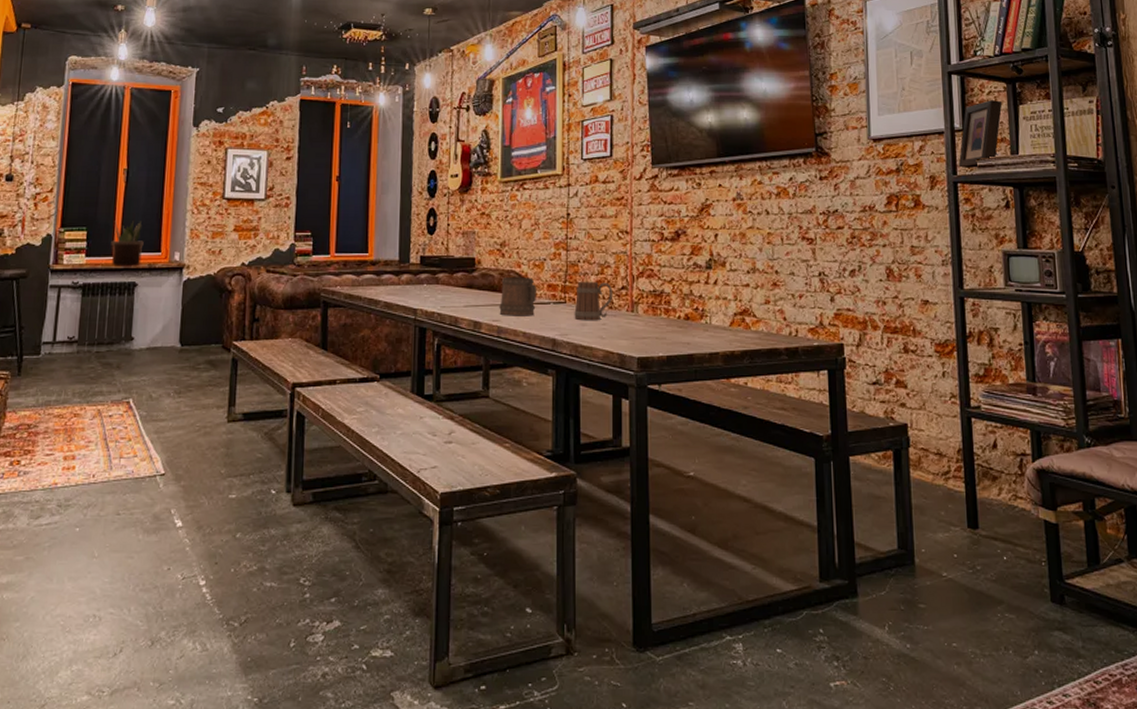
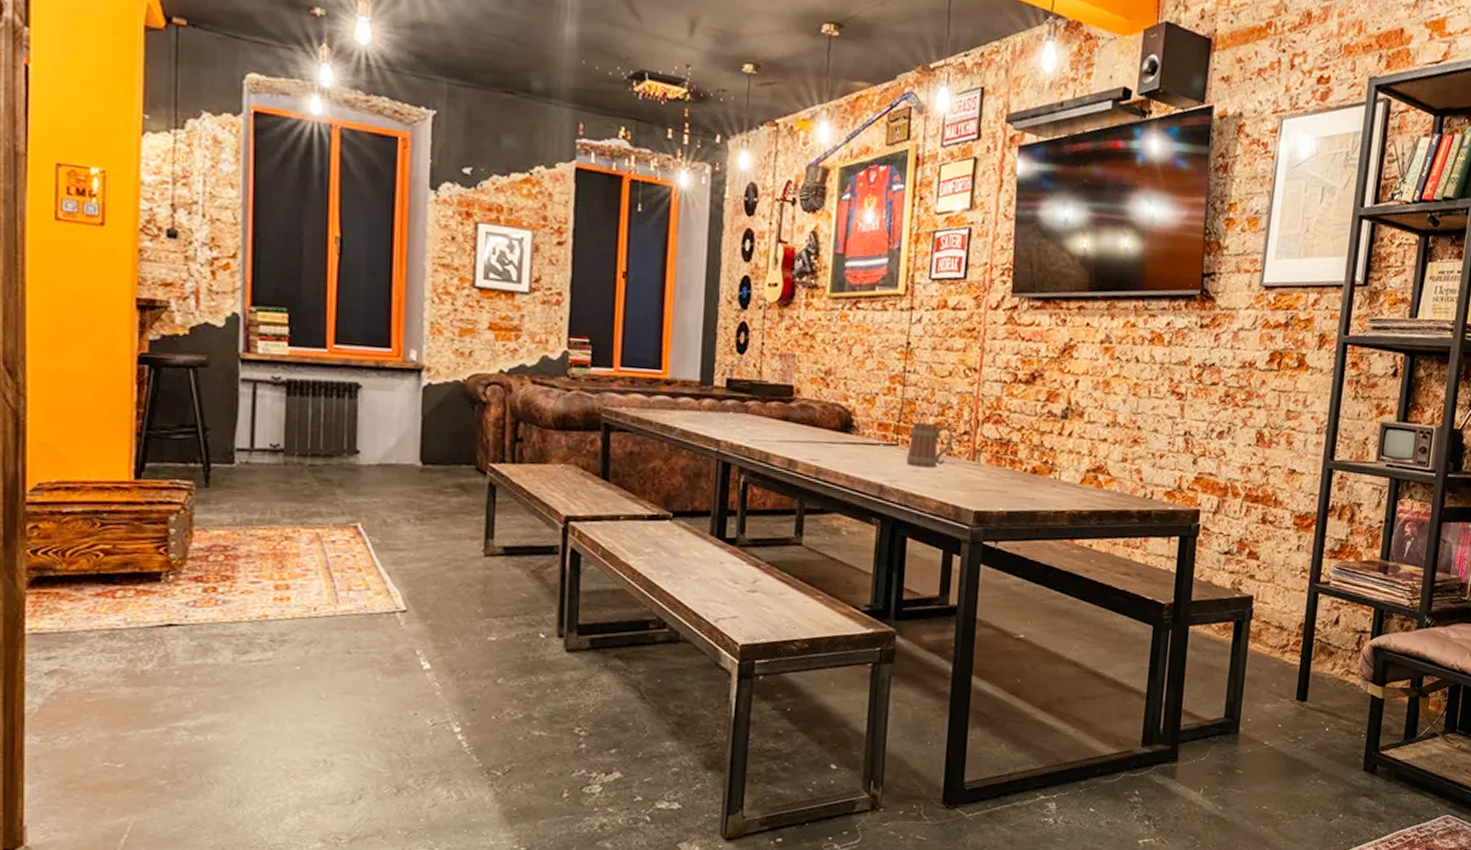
planter: present [111,220,144,267] -> none [322,303,368,364]
beer mug: present [499,277,536,316] -> none [819,411,865,458]
picture frame: present [958,100,1003,169] -> none [1352,253,1411,330]

